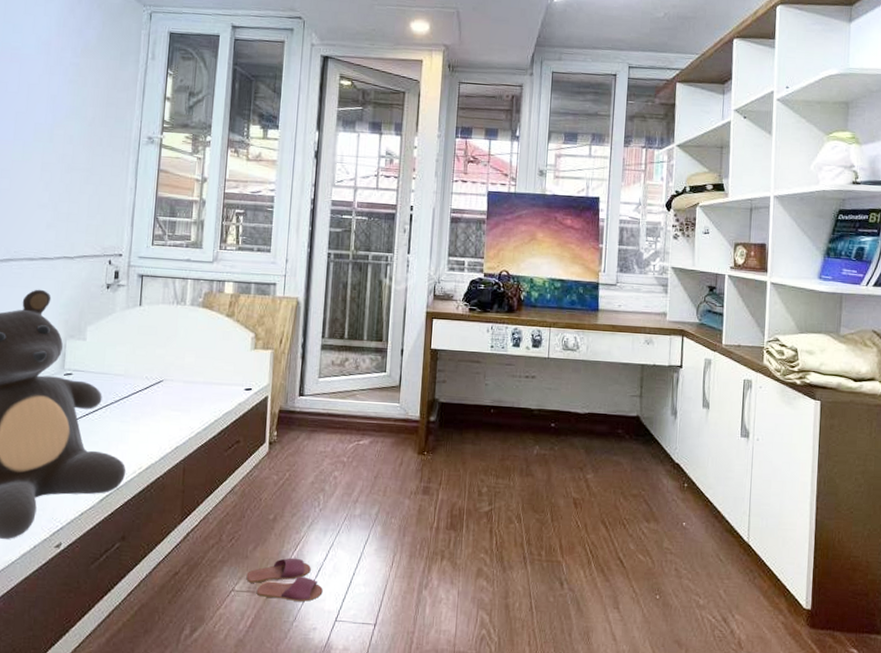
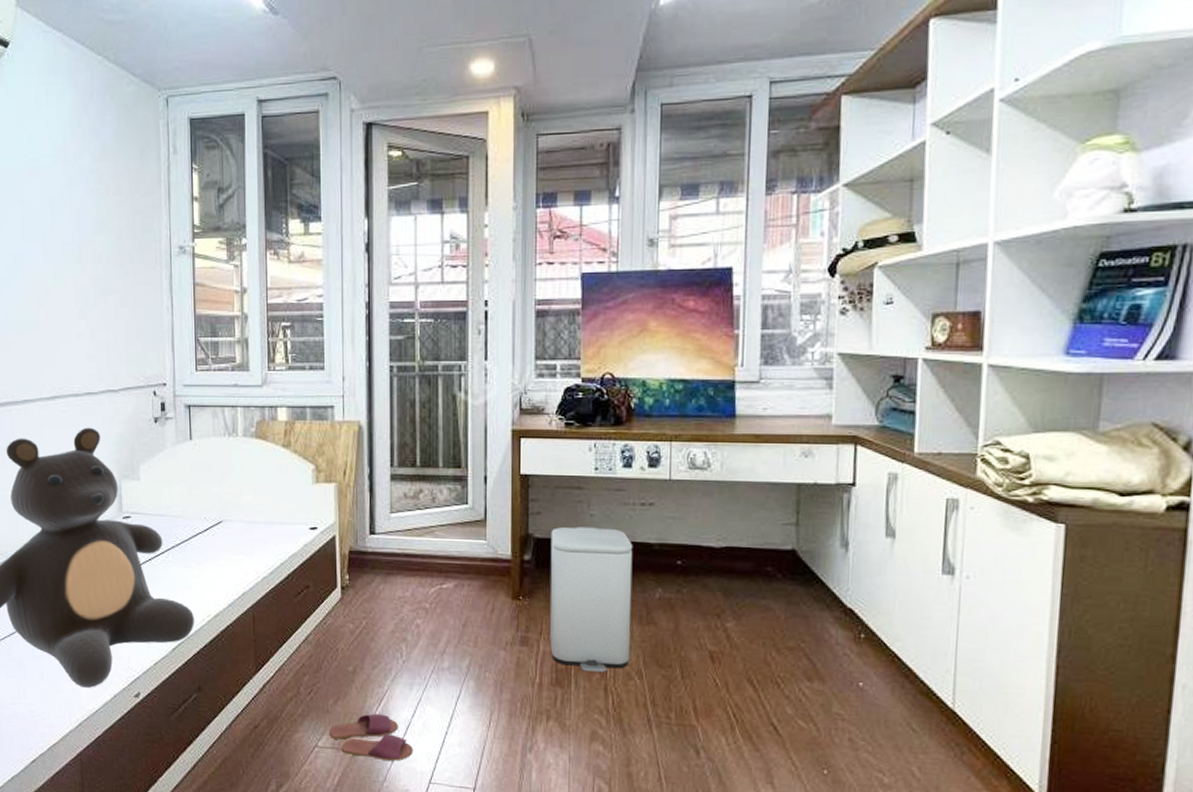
pedal bin: none [447,394,518,518] -> present [549,527,633,674]

